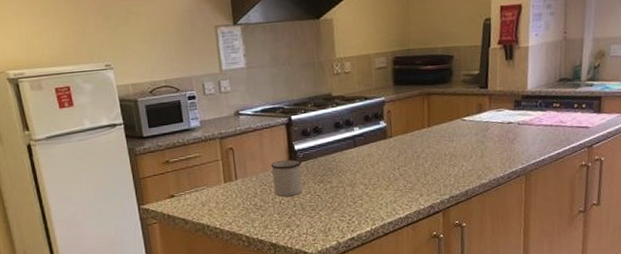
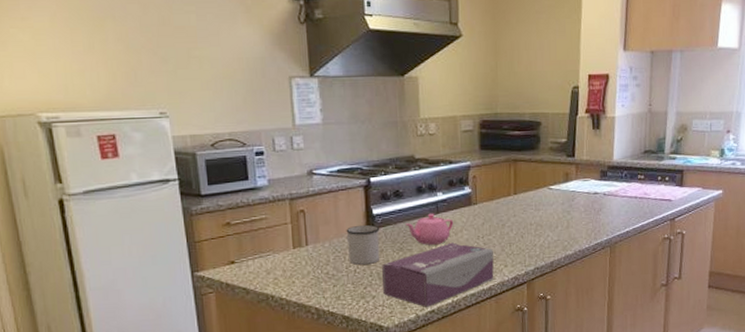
tissue box: none [304,174,411,235] -> present [382,242,494,307]
teapot: none [325,147,371,177] -> present [406,213,454,245]

